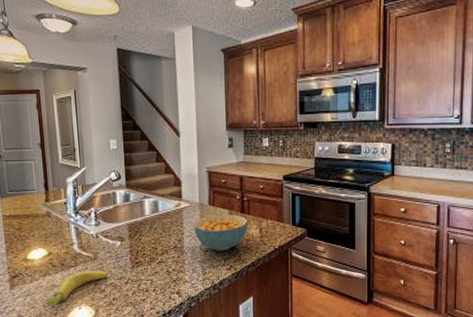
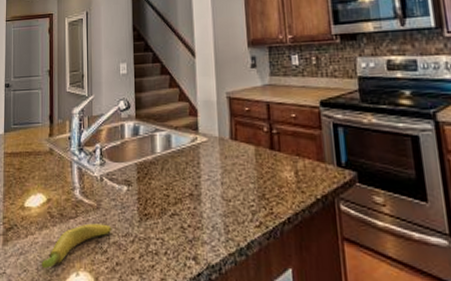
cereal bowl: present [192,214,249,251] -> none [211,152,281,202]

